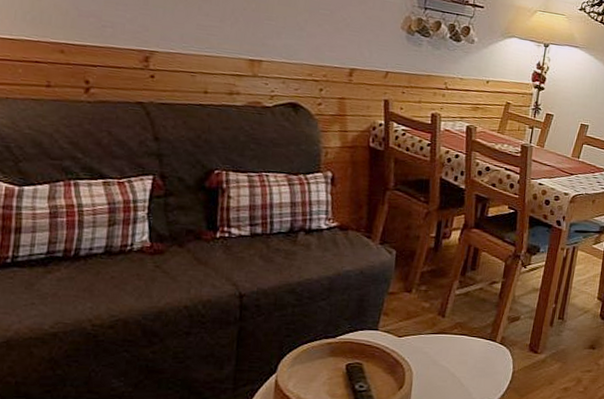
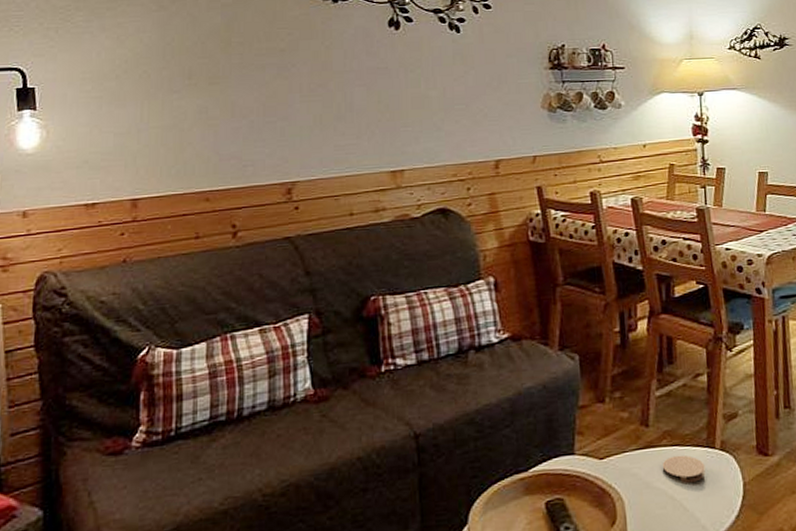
coaster: none [449,343,485,365] -> present [662,455,706,483]

